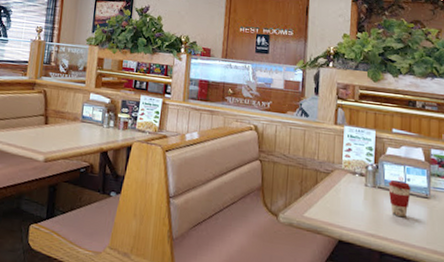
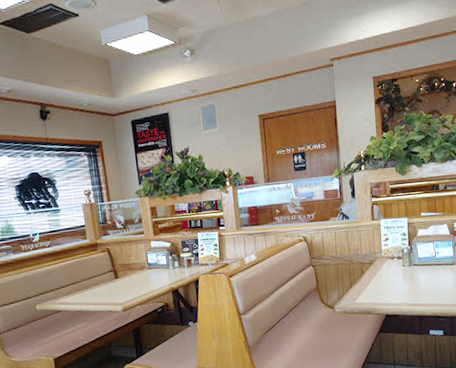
coffee cup: present [388,180,411,218] -> none [422,255,441,285]

